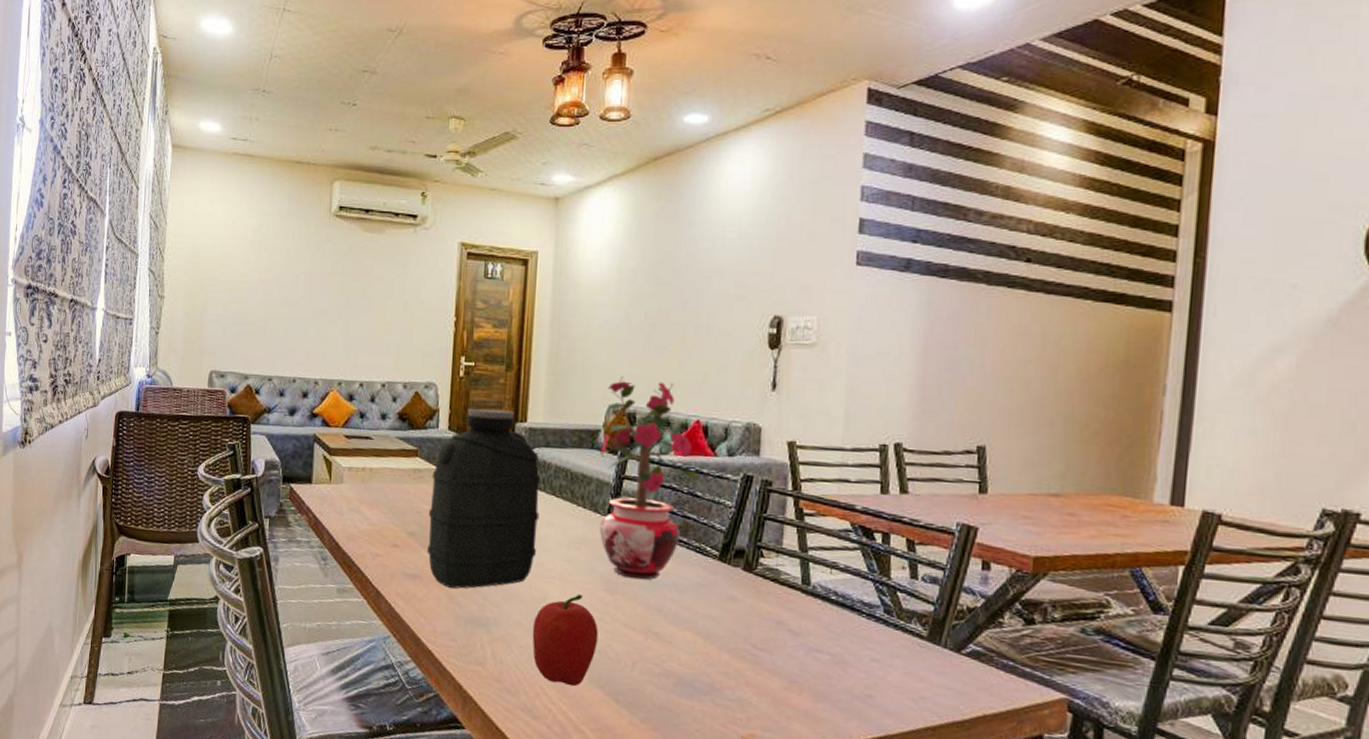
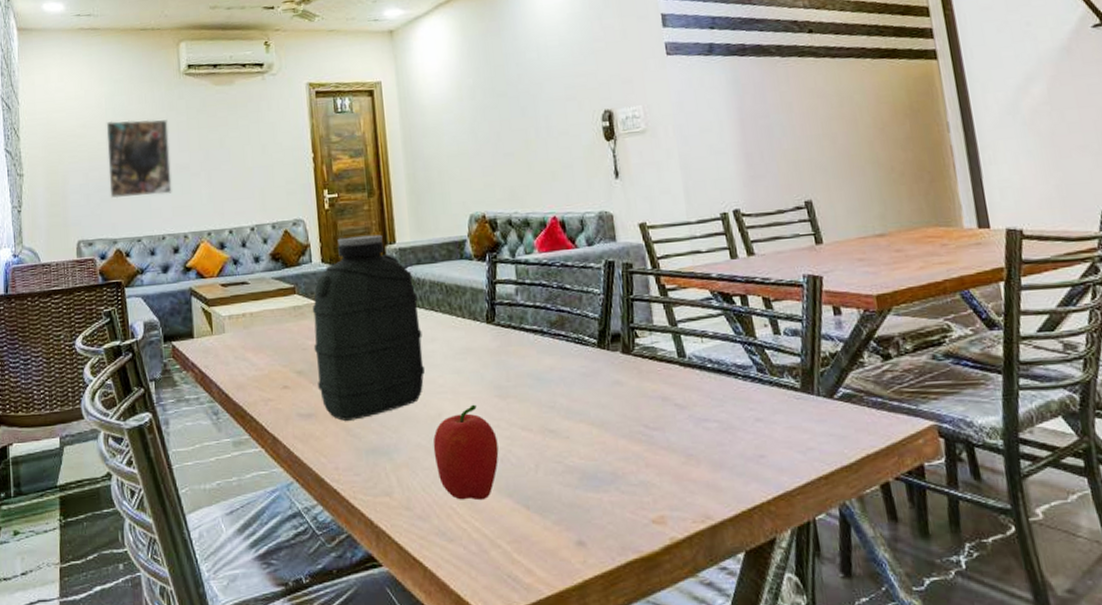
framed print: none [246,254,312,337] -> present [106,119,172,199]
potted plant: present [596,376,701,580] -> none [463,185,567,380]

